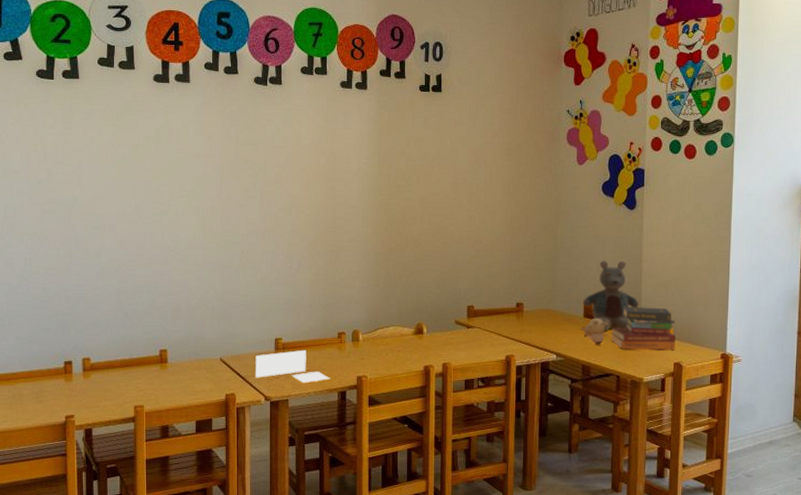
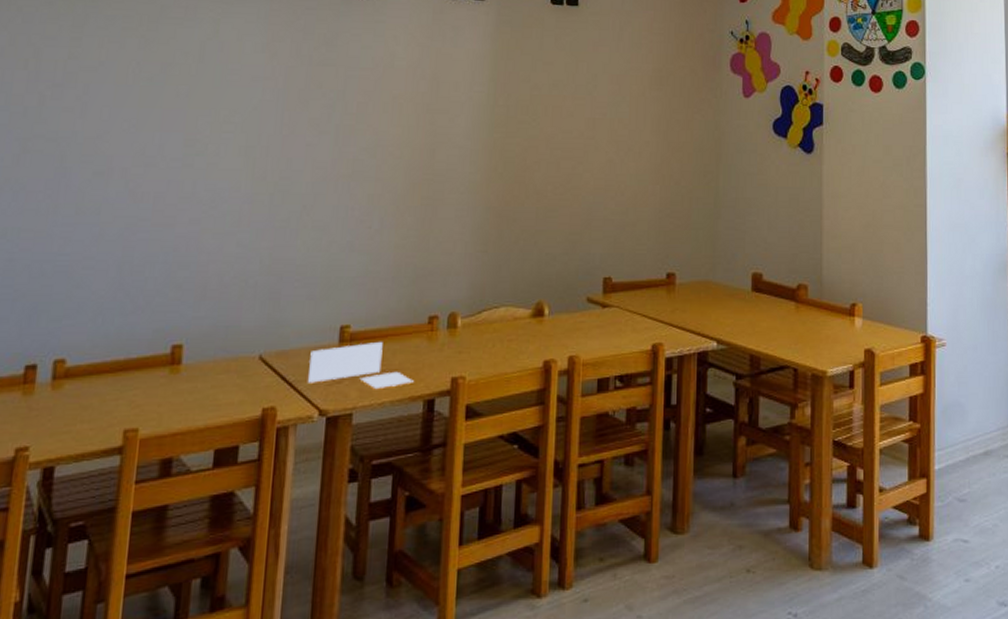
toy animal: present [580,318,610,345] -> none [747,291,784,327]
stuffed animal: present [583,260,639,332] -> none [750,217,820,310]
books: present [610,306,677,351] -> none [785,276,867,333]

